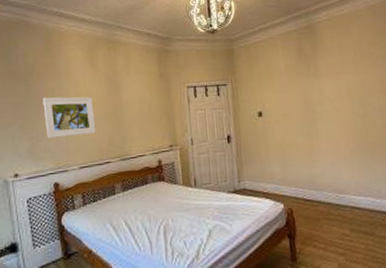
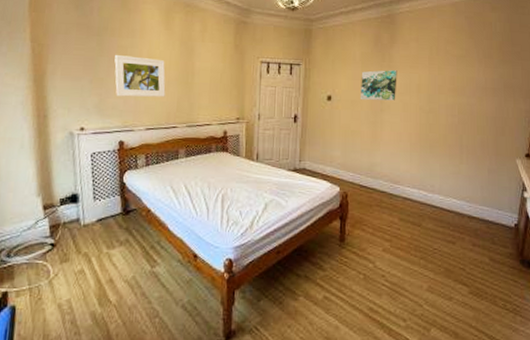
wall art: none [289,78,327,113] -> present [360,70,397,101]

